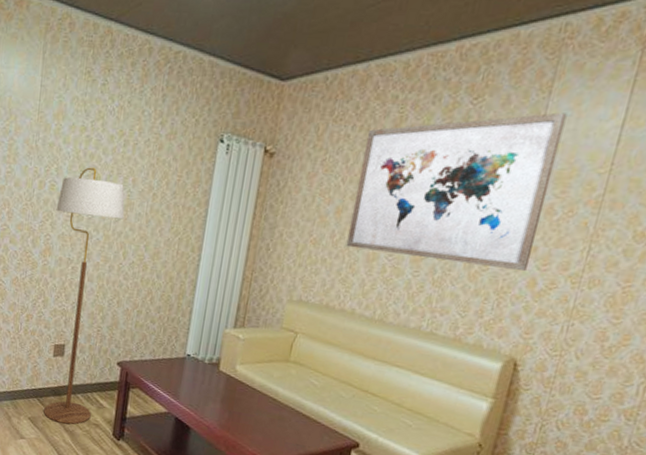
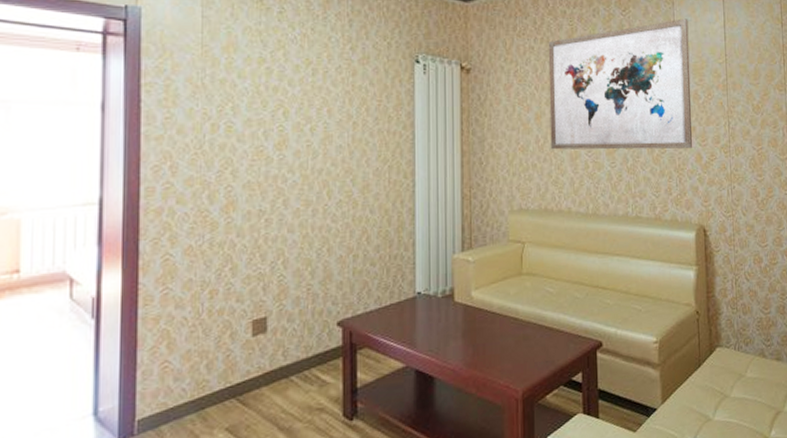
floor lamp: present [43,167,125,425] -> none [236,101,323,423]

